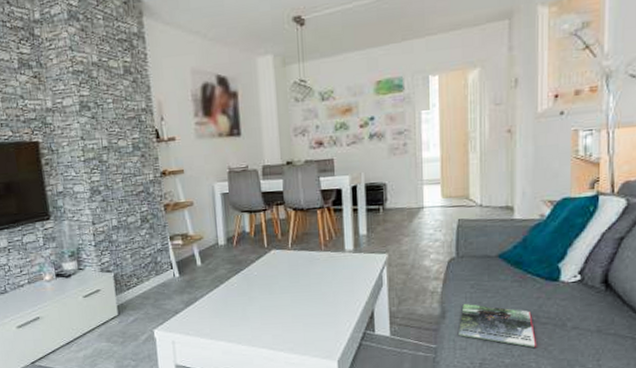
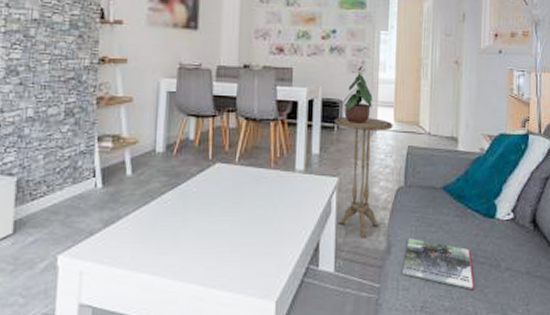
side table: none [379,196,441,306] -> present [334,117,393,238]
potted plant: none [386,148,417,204] -> present [342,66,373,124]

